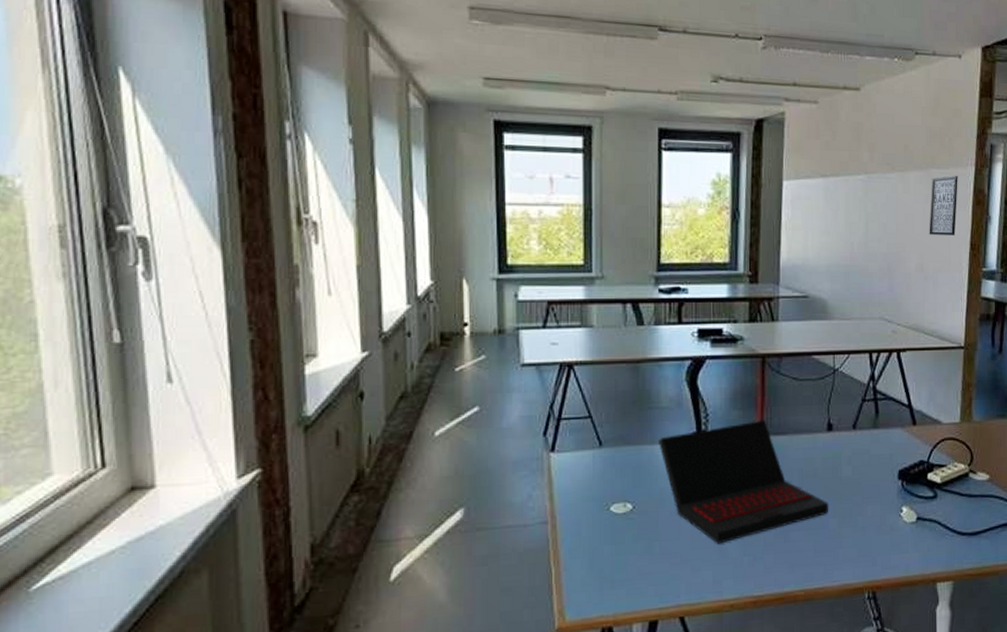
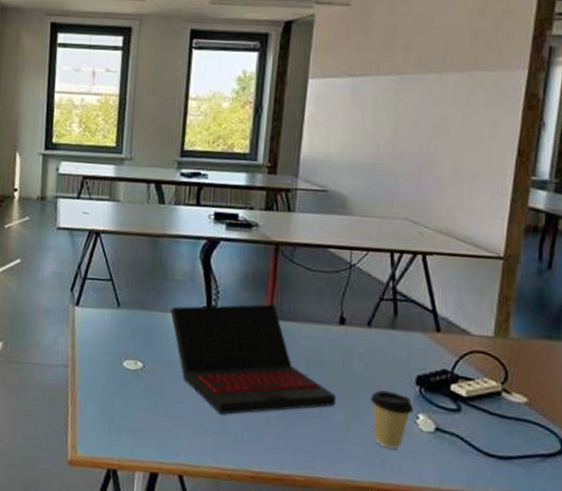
coffee cup: none [859,490,898,546] -> present [370,390,414,450]
wall art: present [929,176,958,235] -> none [467,78,507,140]

